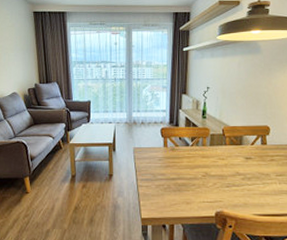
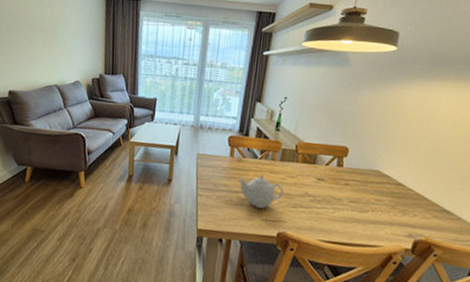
teapot: none [174,160,216,191] -> present [238,174,284,209]

